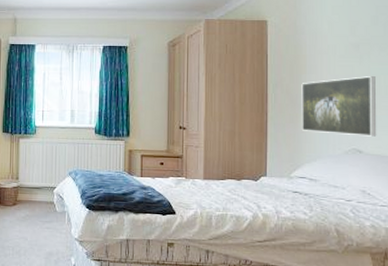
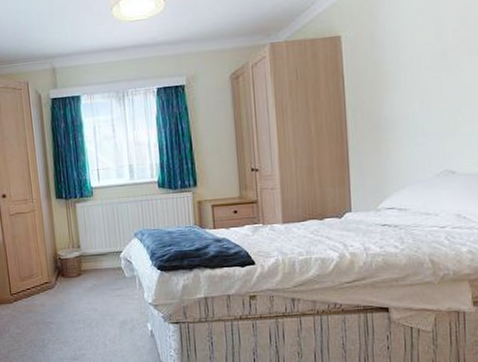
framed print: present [301,76,377,137] -> none [384,86,471,157]

